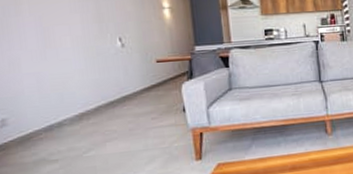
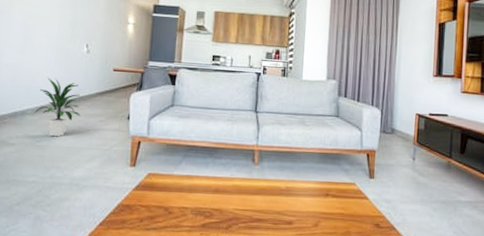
indoor plant: none [73,80,129,144] -> present [34,77,81,136]

